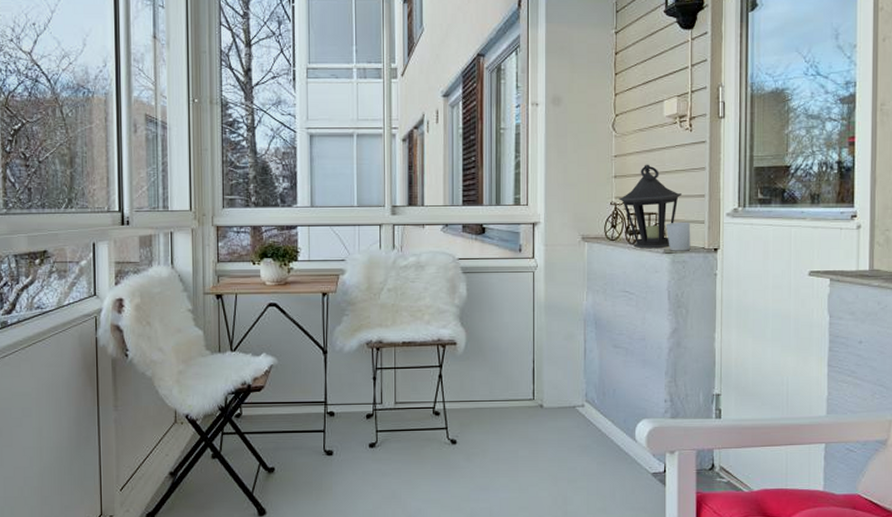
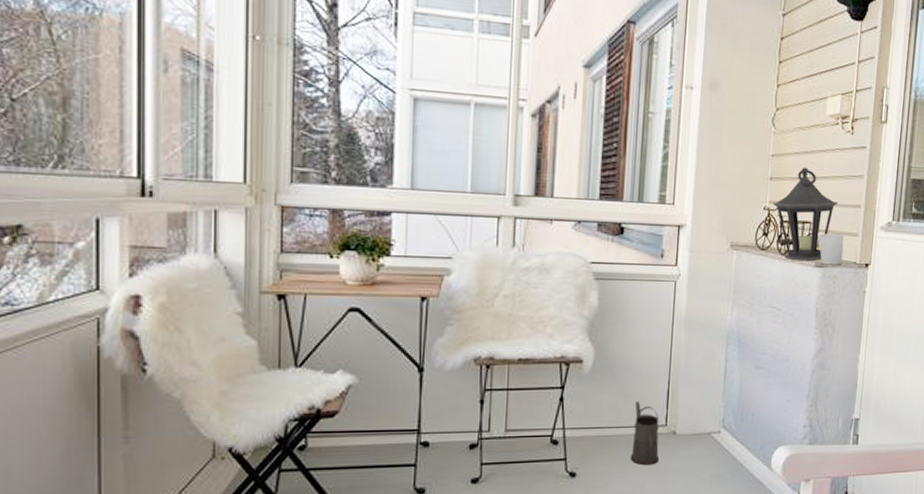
watering can: none [503,378,530,435] -> present [630,402,660,466]

